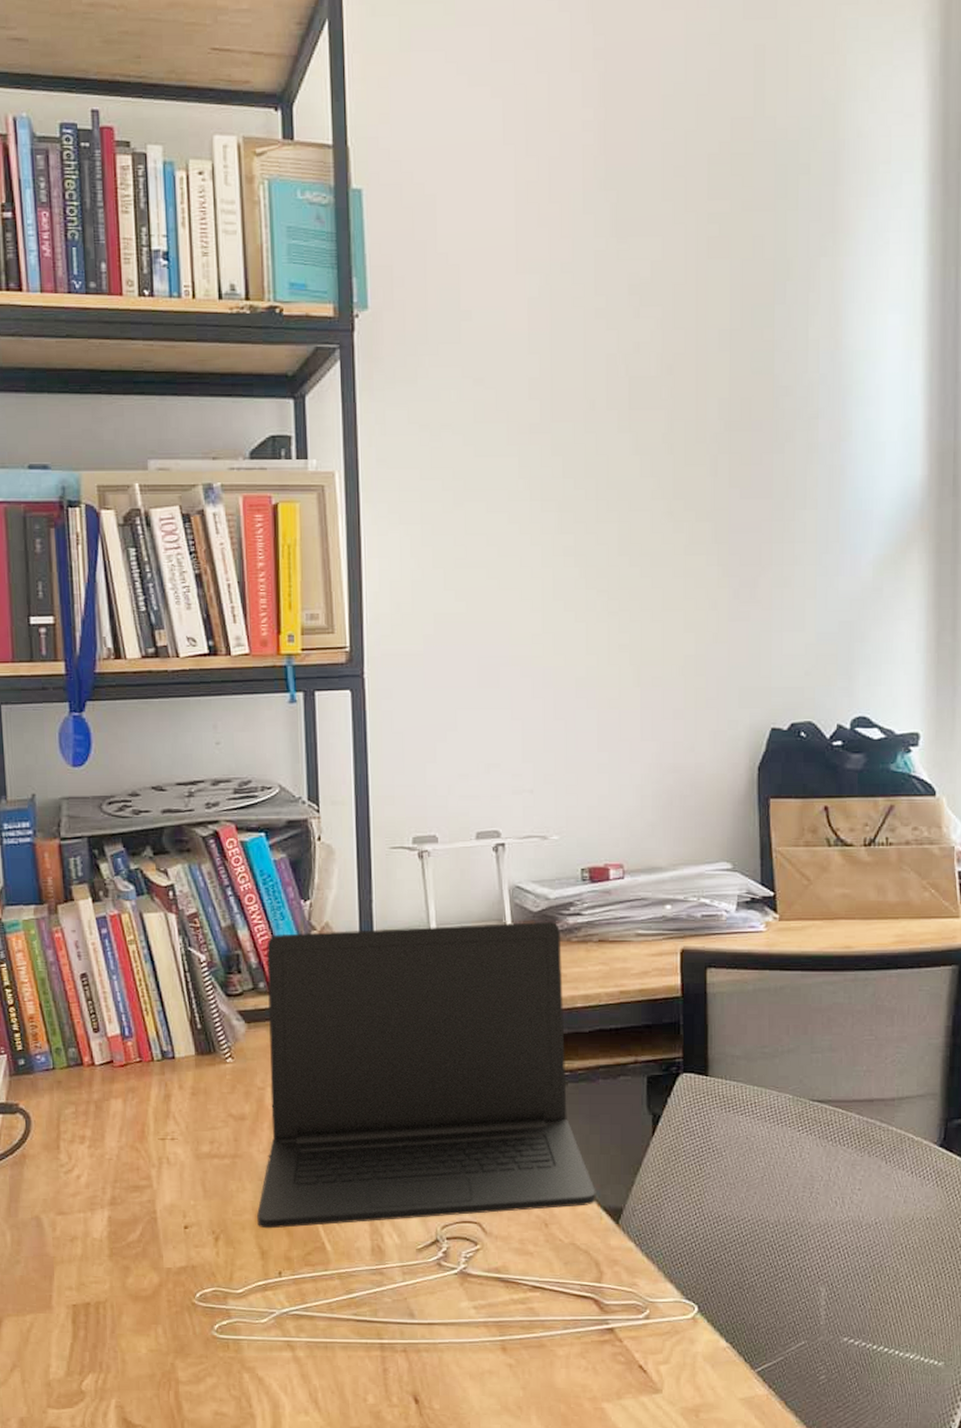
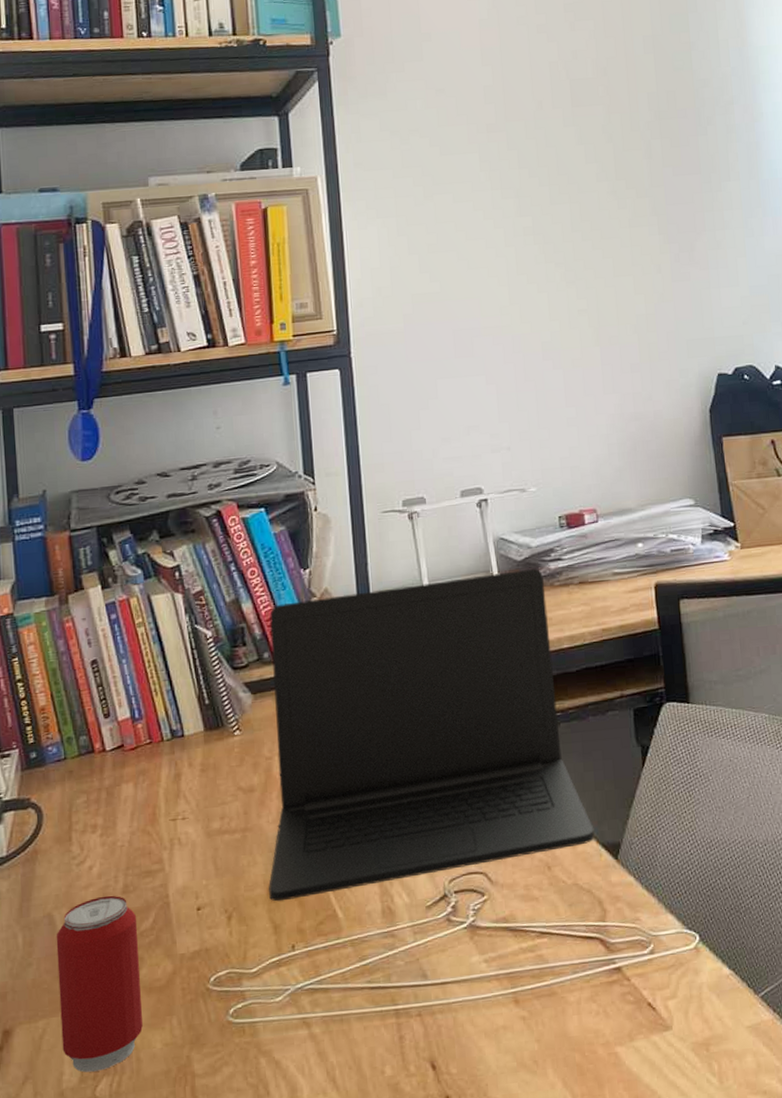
beverage can: none [43,1205,128,1367] -> present [56,895,143,1073]

